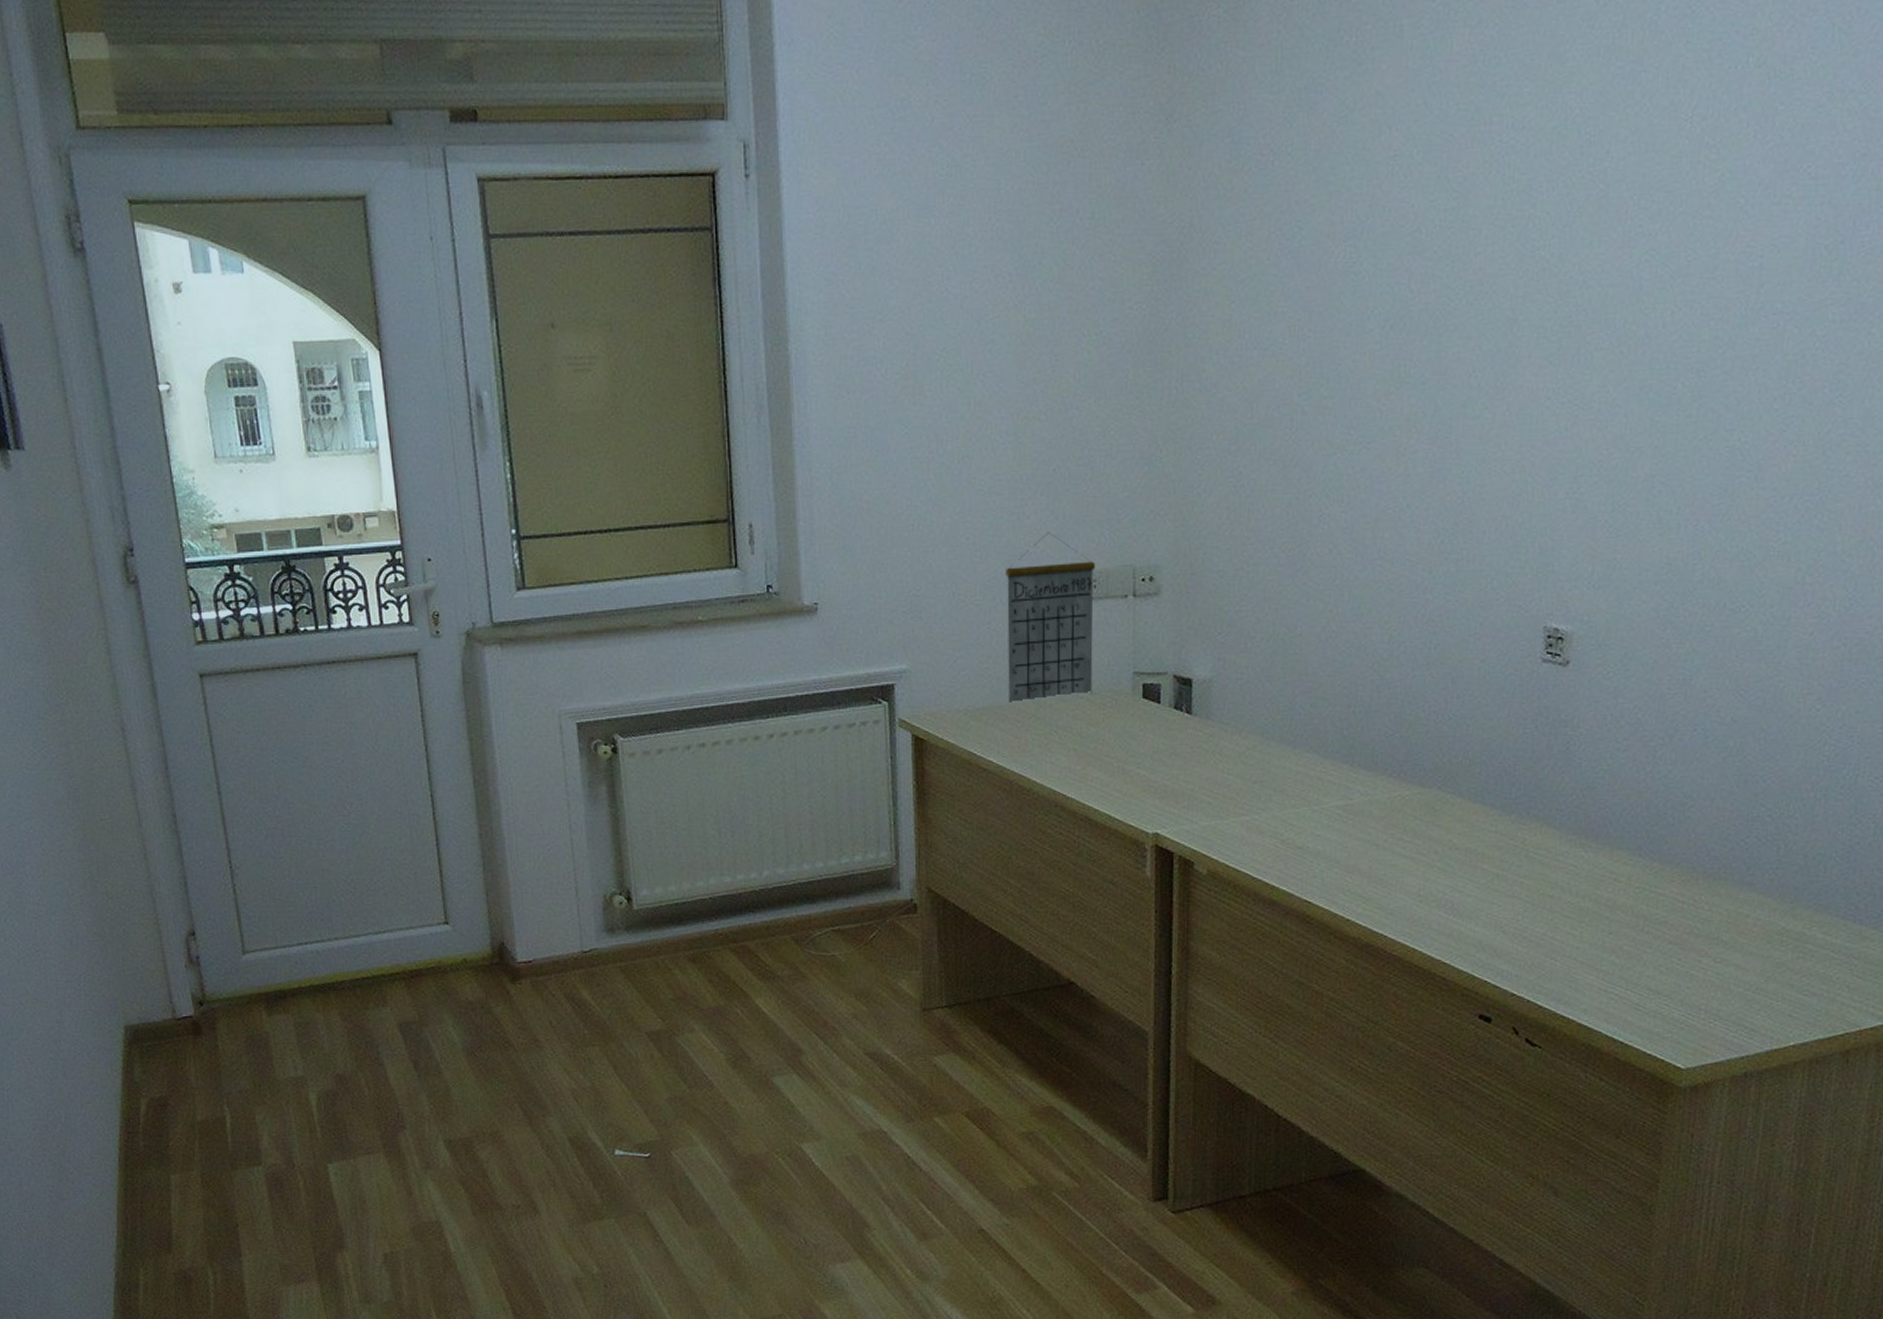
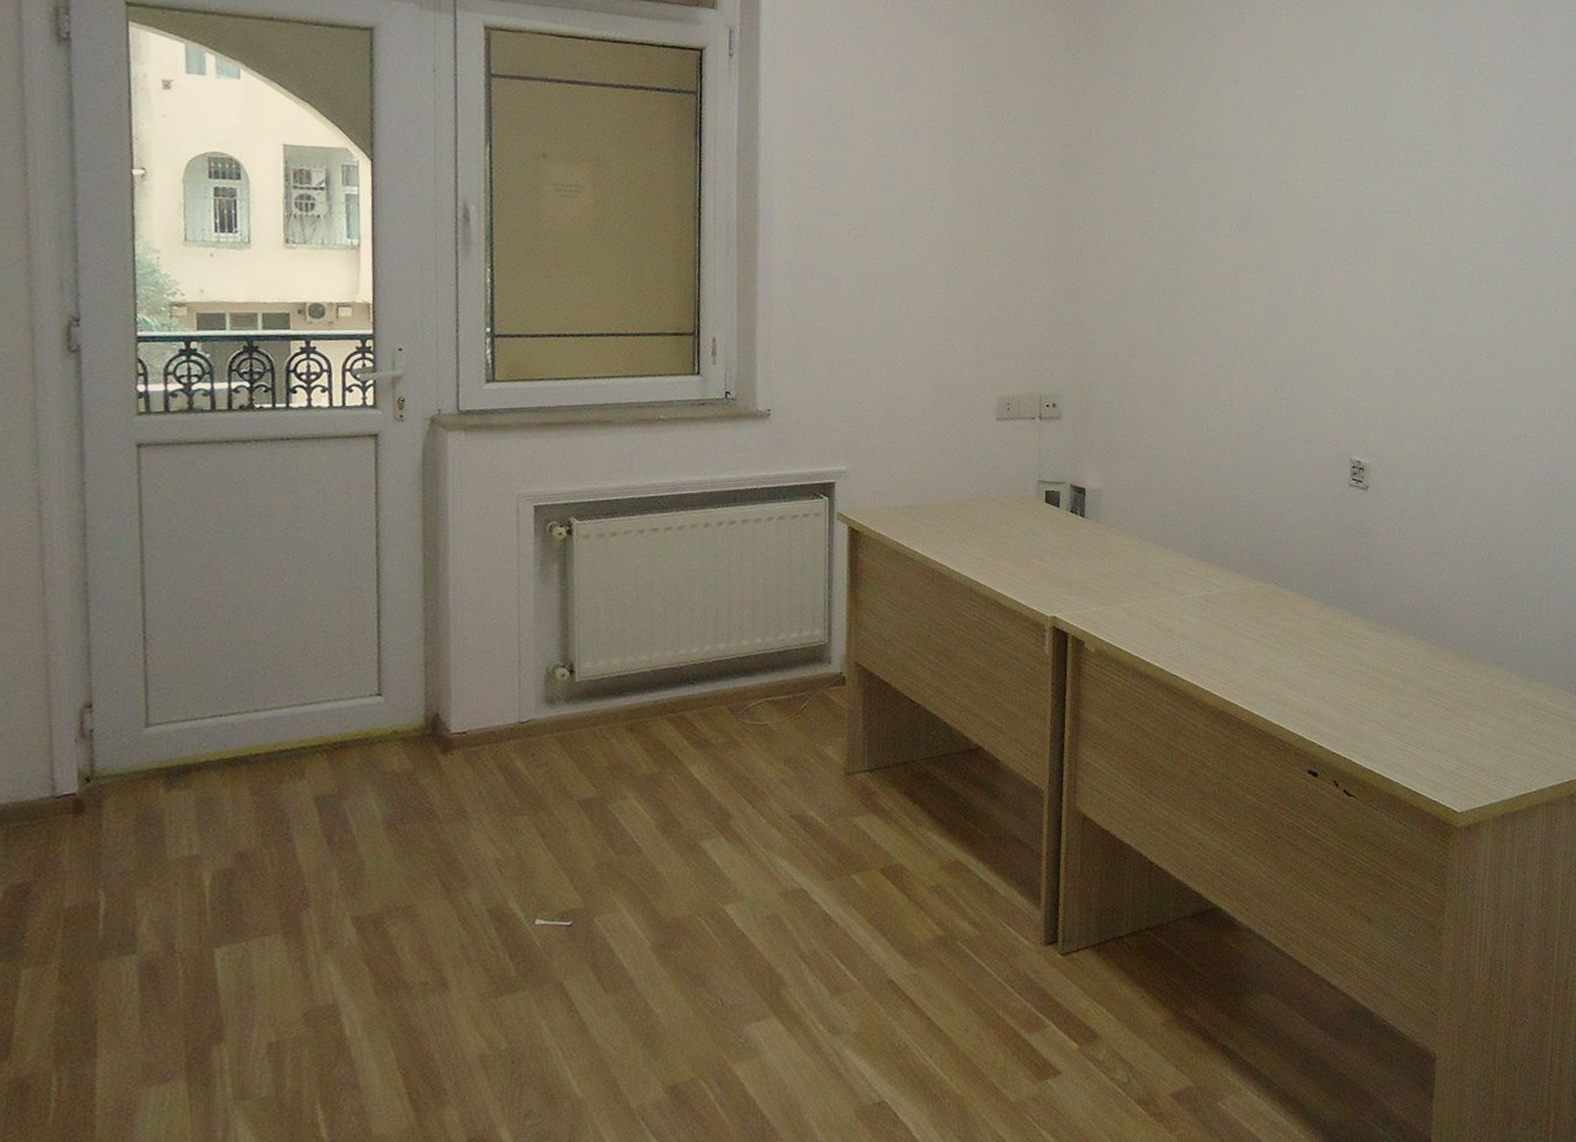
calendar: present [1006,532,1096,702] -> none [932,363,1010,502]

